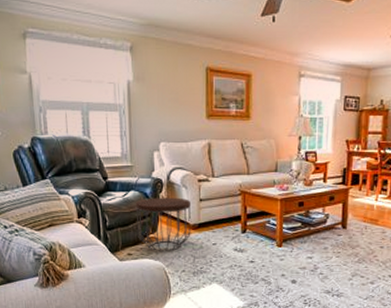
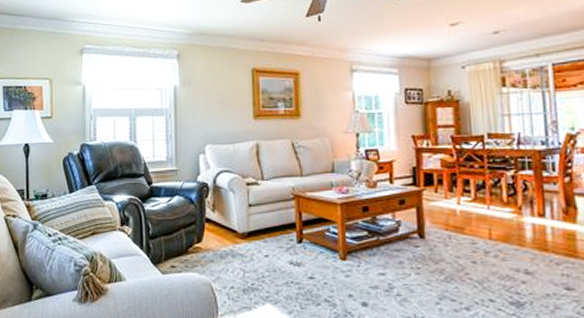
side table: present [135,197,191,251] -> none [180,203,240,264]

